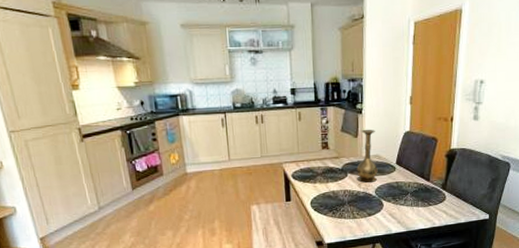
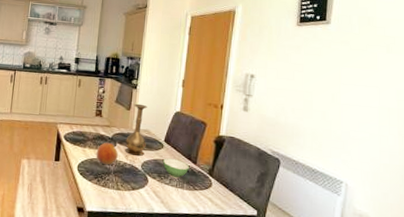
fruit: none [328,174,350,197] -> present [96,142,118,165]
bowl: none [396,179,423,199] -> present [162,158,190,180]

